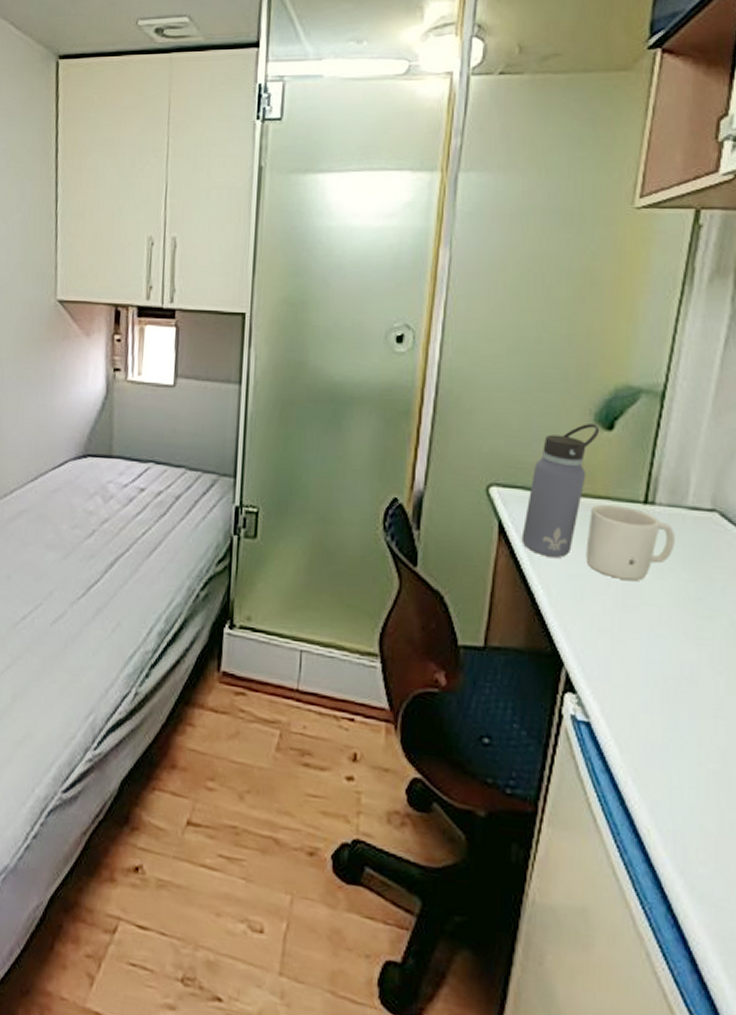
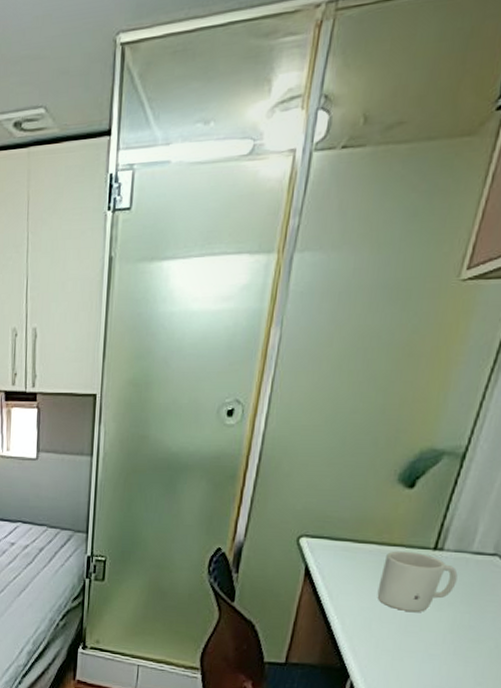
water bottle: present [521,422,600,558] -> none [323,482,402,594]

